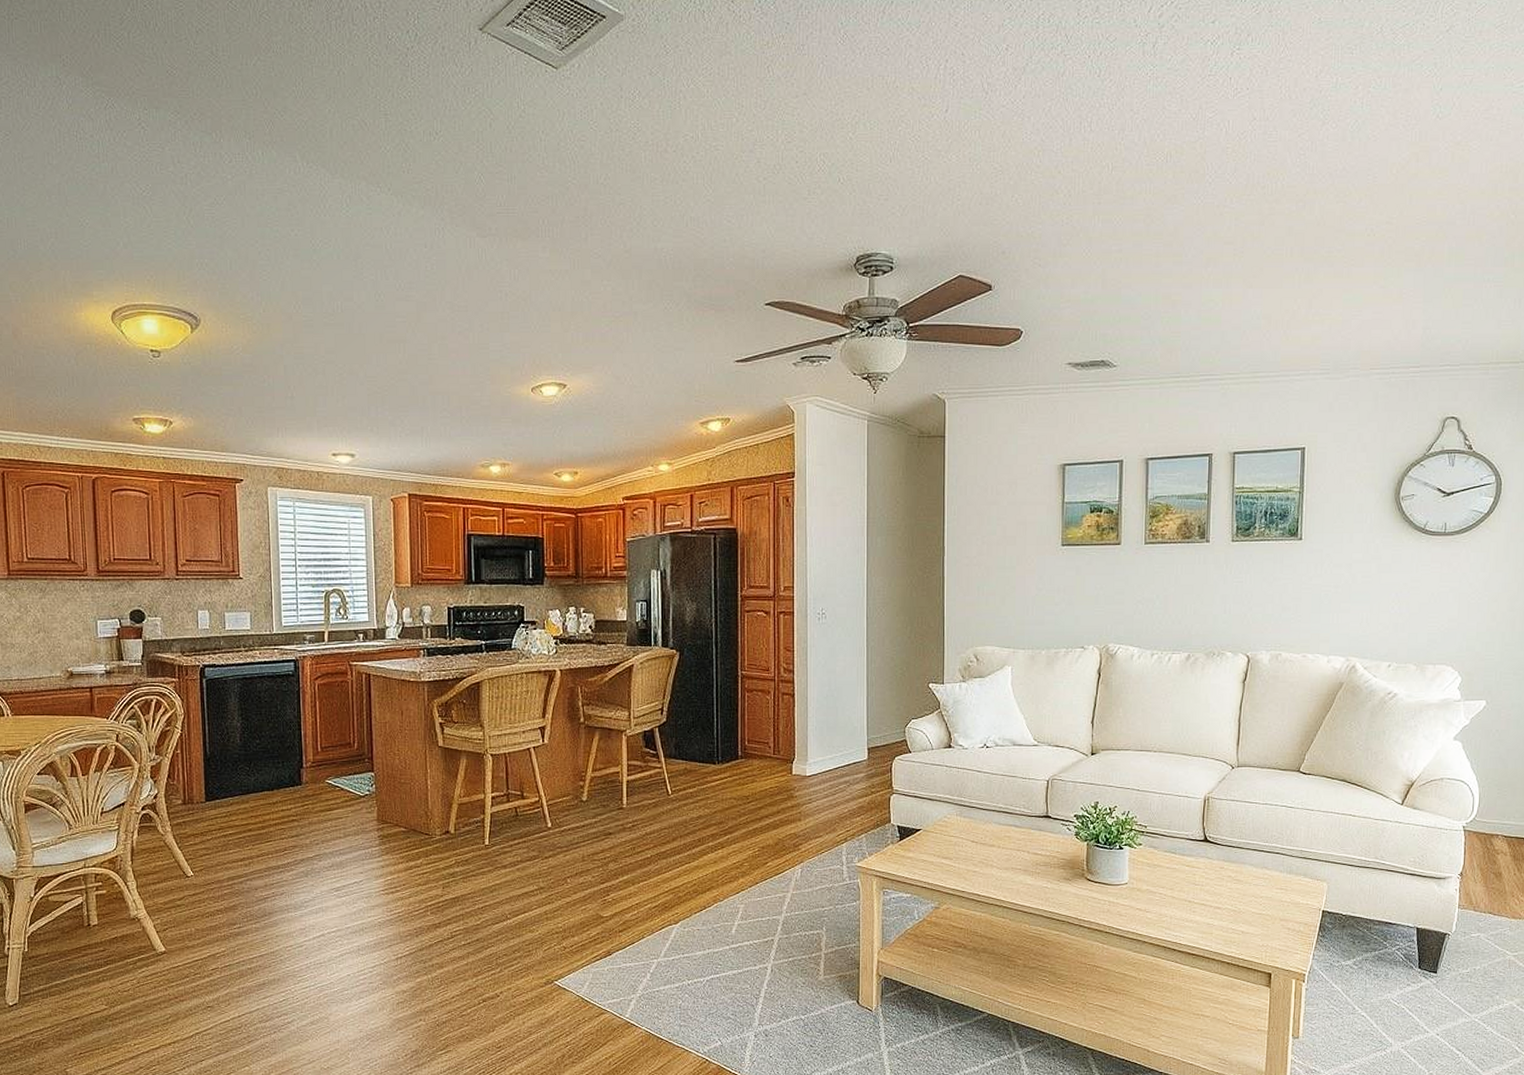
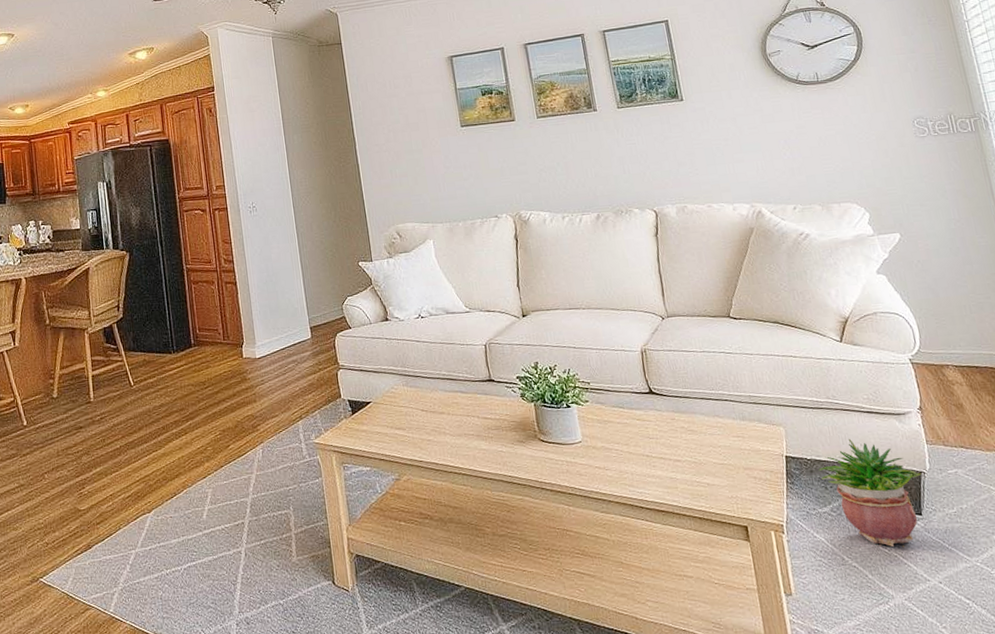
potted plant: none [1351,898,1446,1002] -> present [818,438,921,548]

